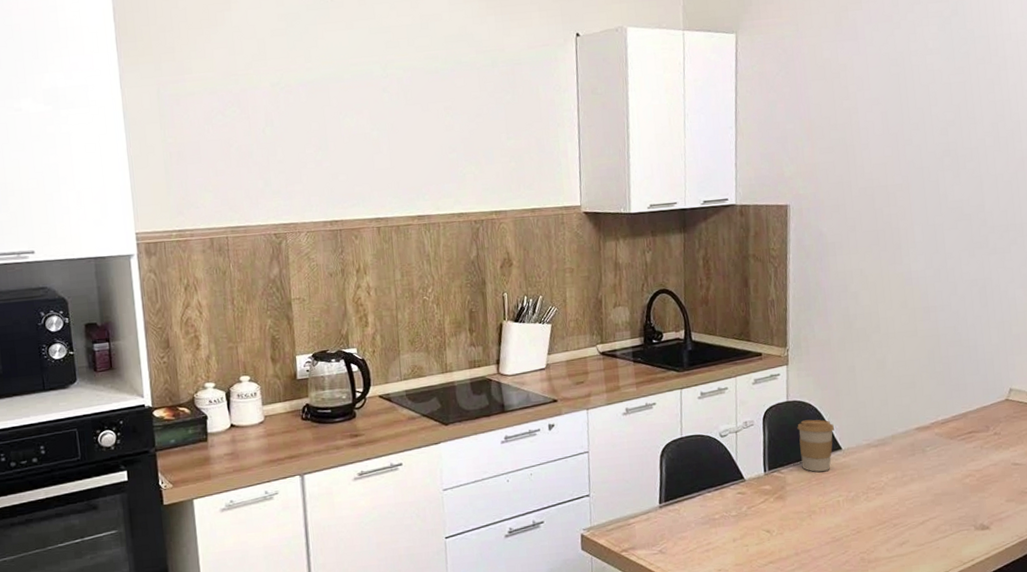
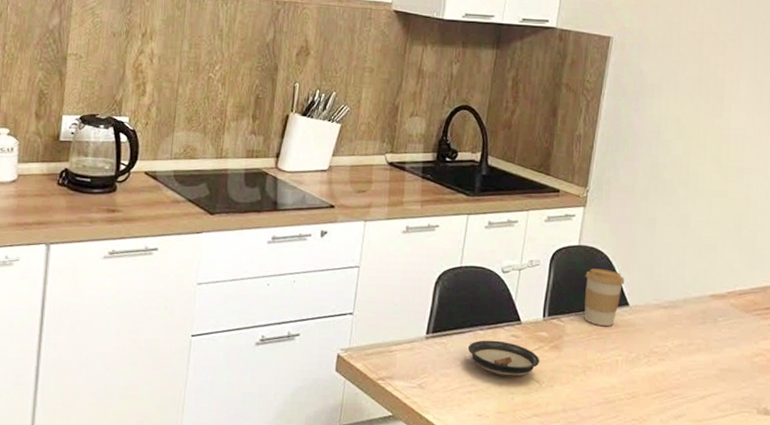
saucer: none [699,499,768,532] -> present [467,340,540,378]

